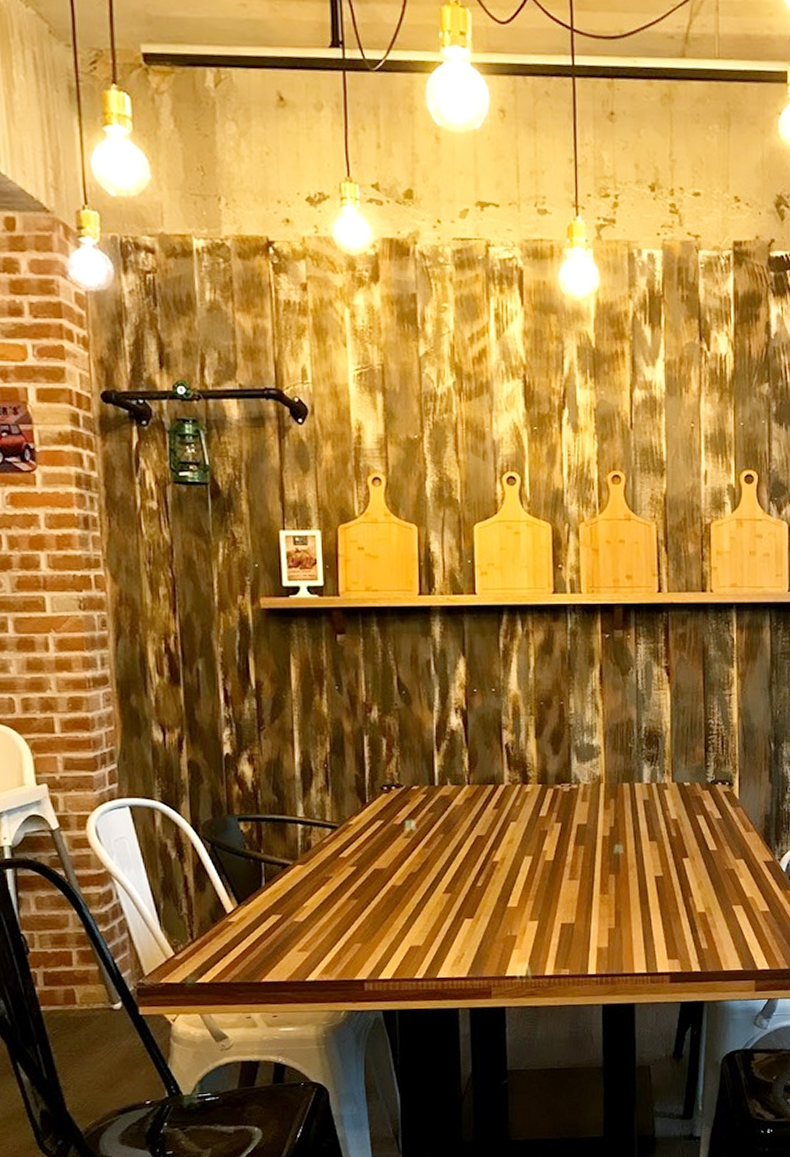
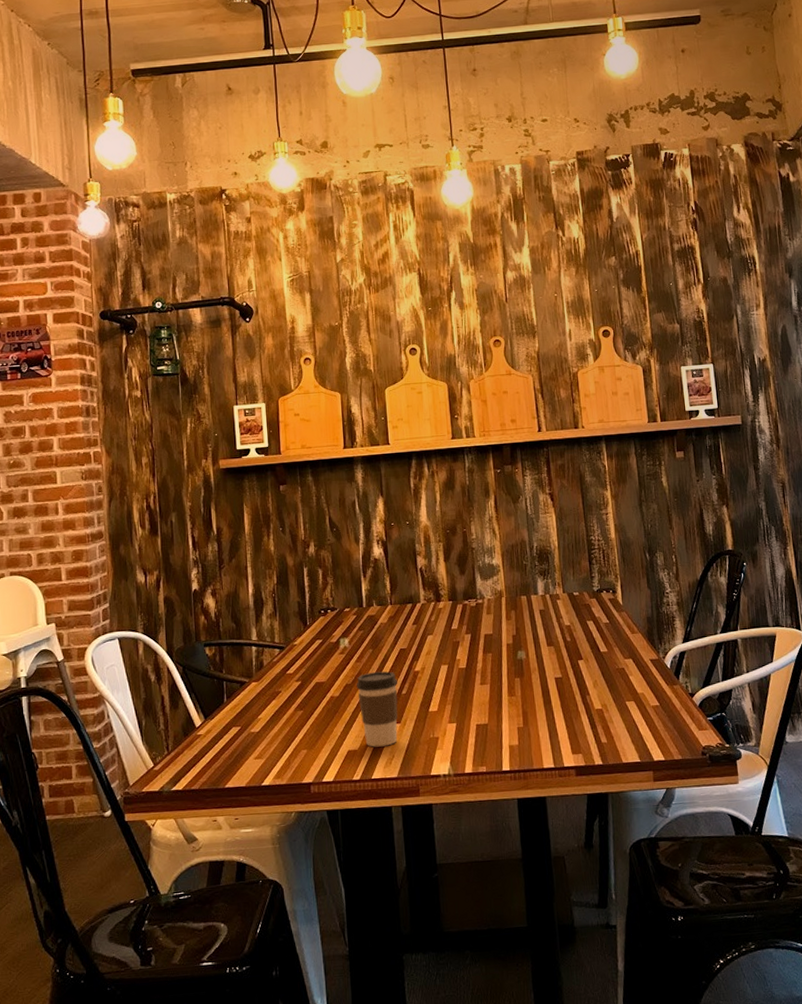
coffee cup: none [422,859,472,944] -> present [356,671,398,747]

